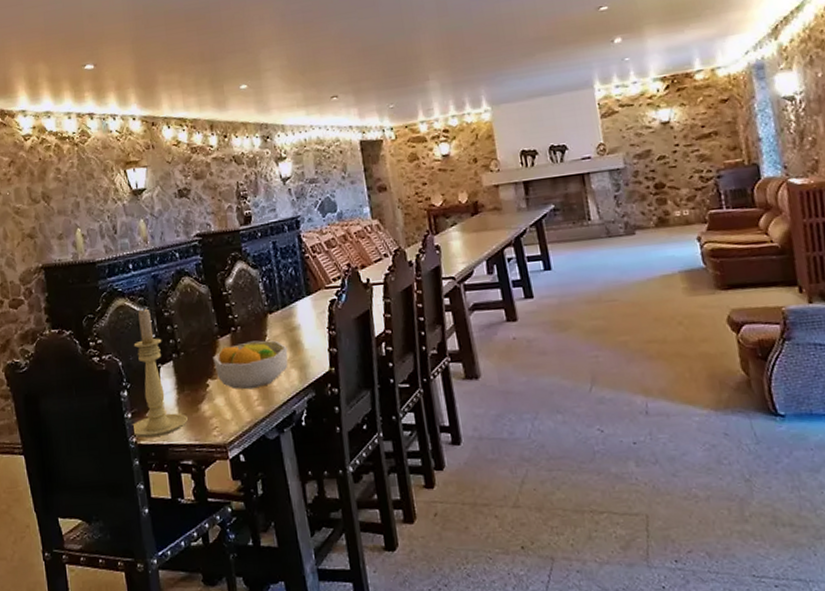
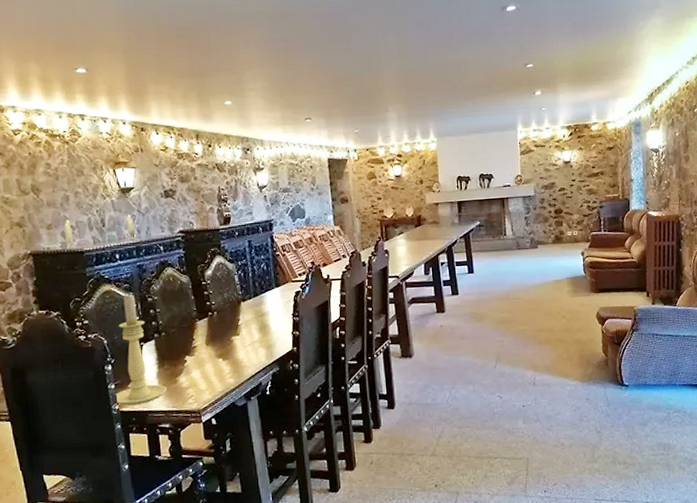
fruit bowl: present [213,340,288,390] -> none [191,324,258,365]

